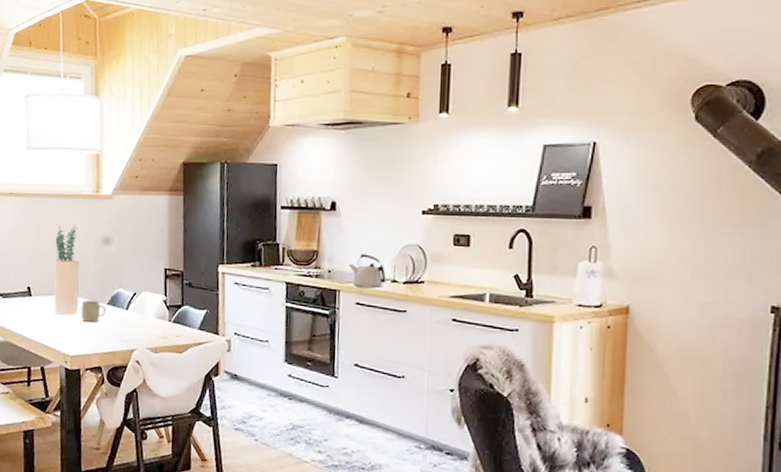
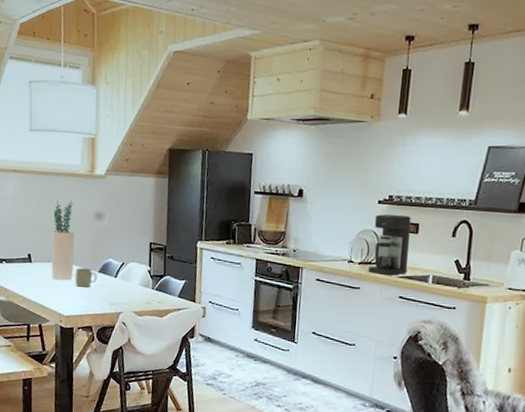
kettle: present [348,254,386,288] -> none [311,236,344,267]
coffee maker: none [415,225,461,296] -> present [368,214,411,276]

